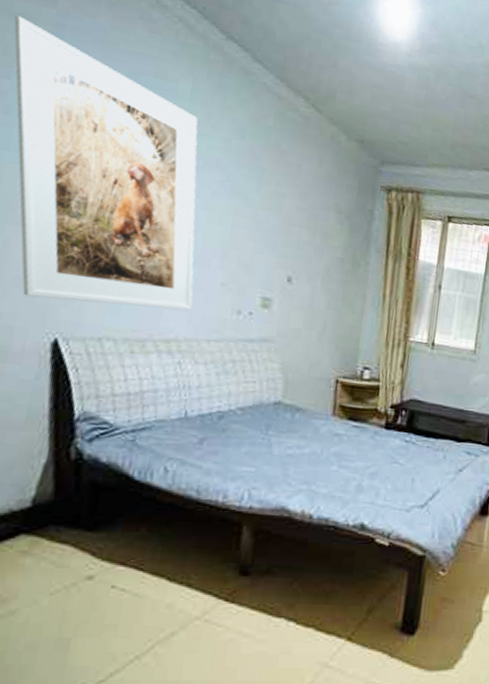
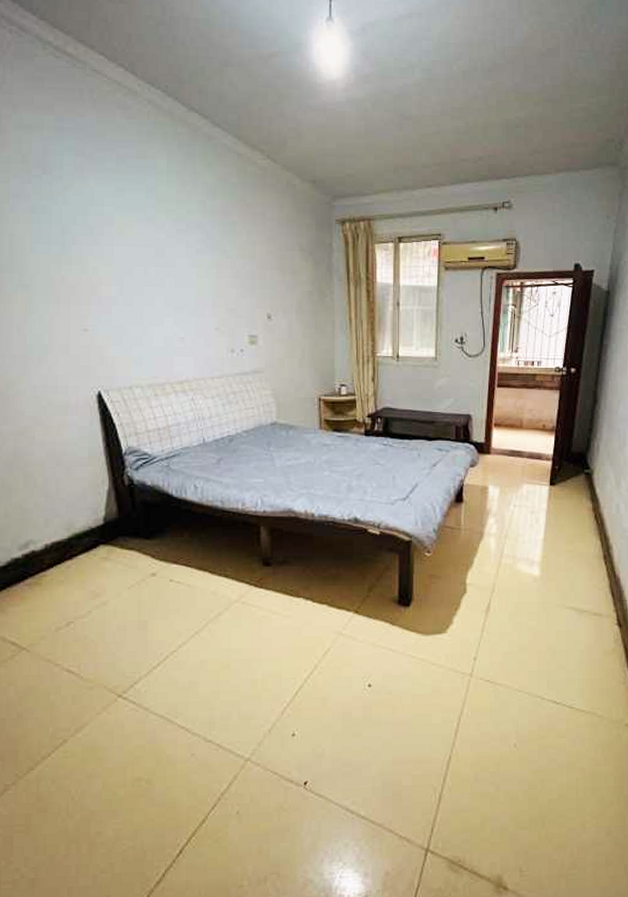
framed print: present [14,15,198,310] -> none [25,127,195,360]

